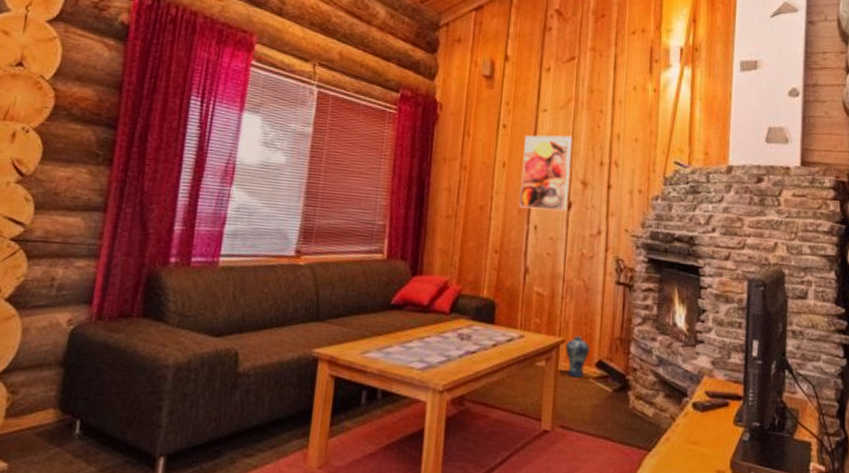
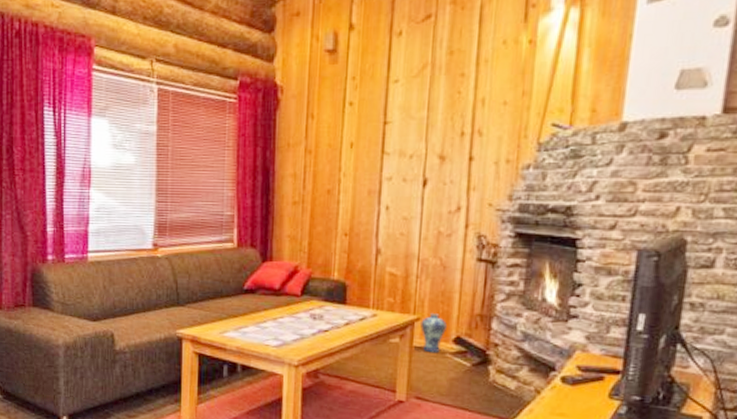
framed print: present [519,135,573,212] -> none [369,106,429,189]

